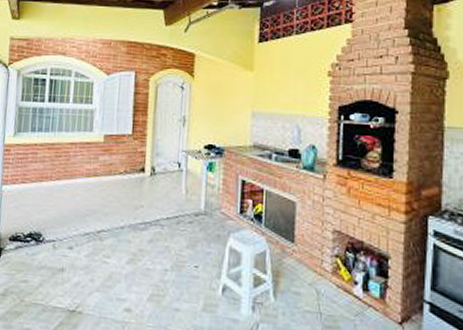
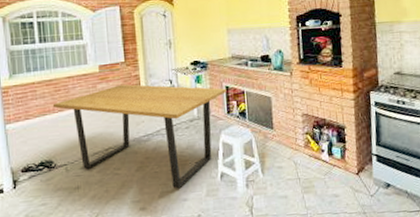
dining table: none [52,160,242,295] -> present [54,84,227,189]

